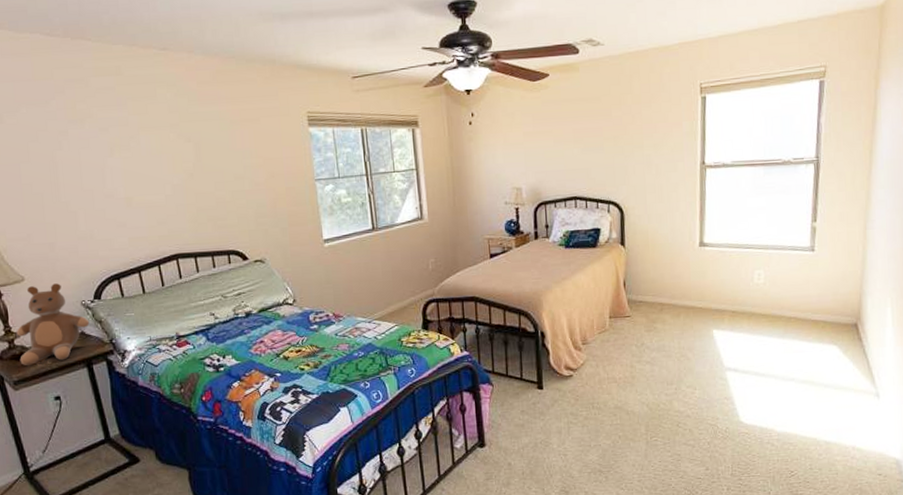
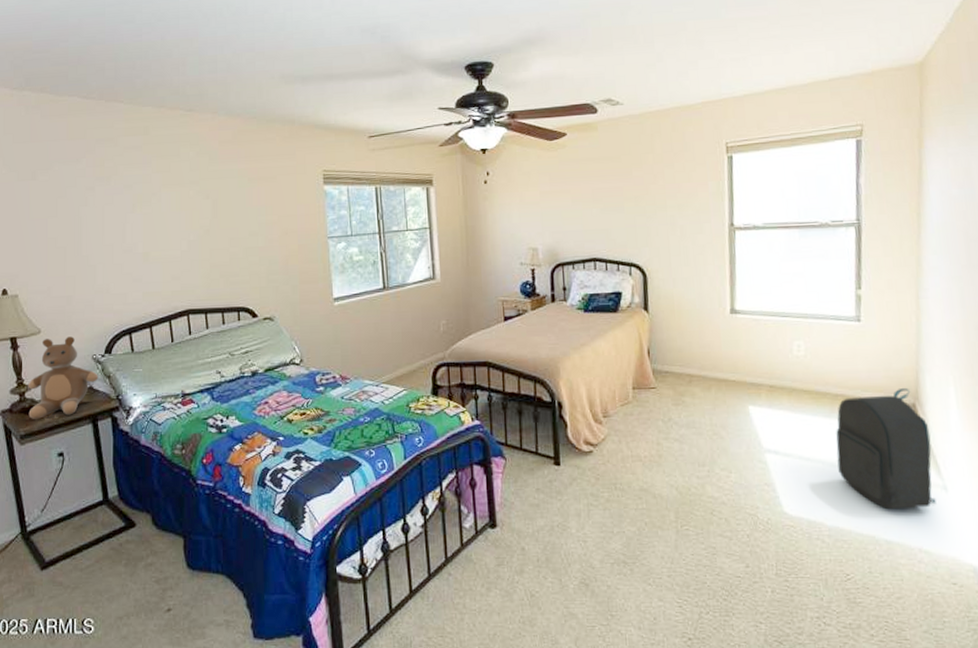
backpack: none [787,309,869,416] -> present [836,387,936,510]

